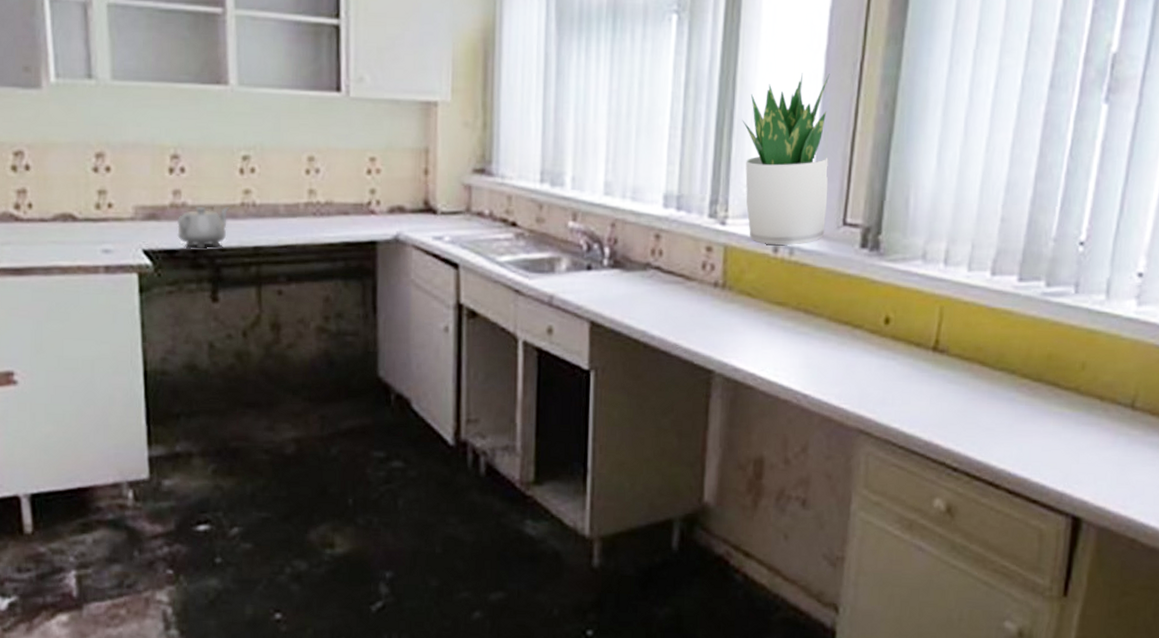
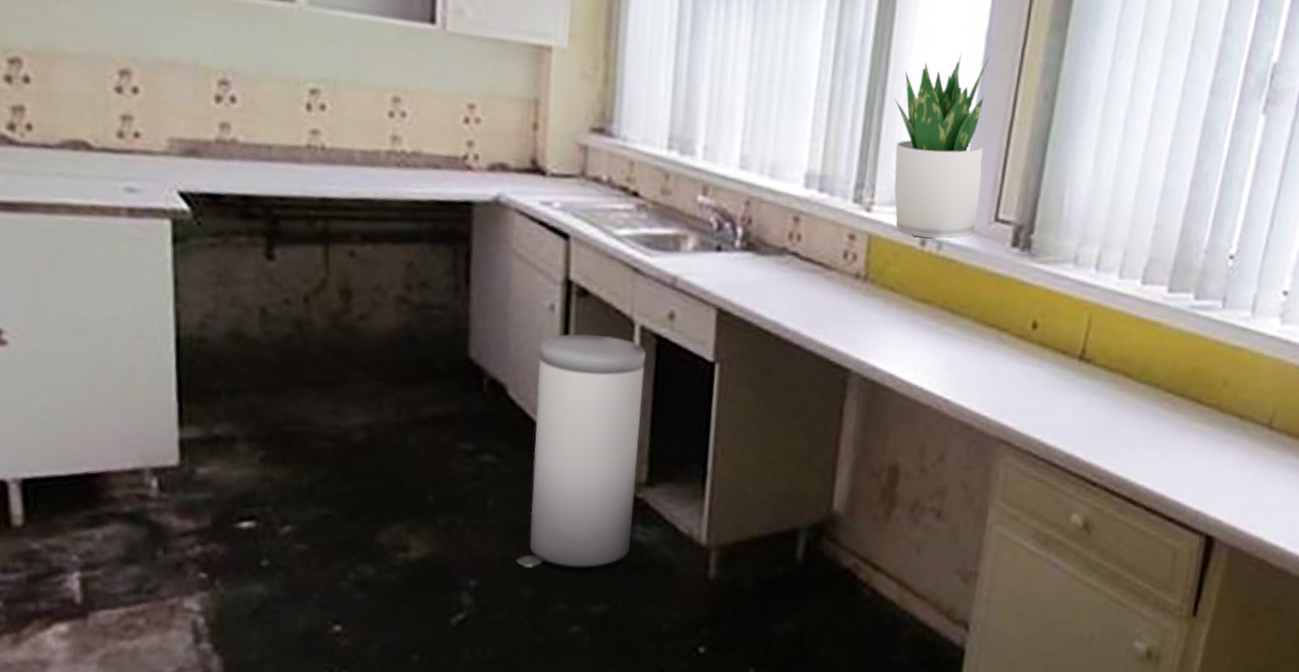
teapot: present [177,206,230,249] -> none [224,144,292,197]
pedal bin: none [424,350,532,564] -> present [516,333,650,572]

